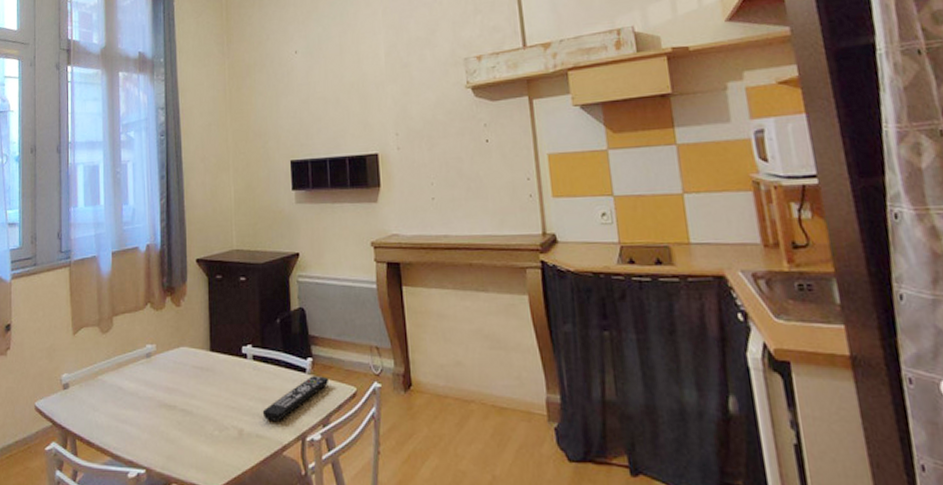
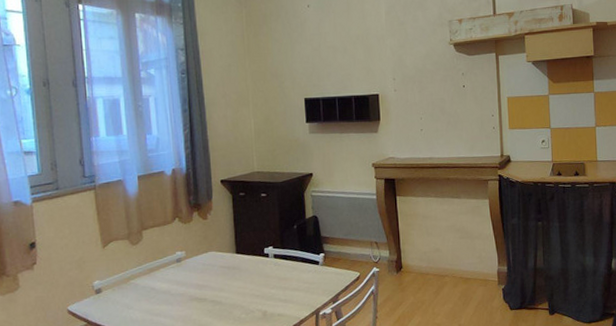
remote control: present [262,376,329,421] -> none [283,266,338,303]

